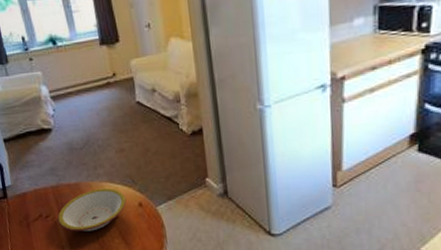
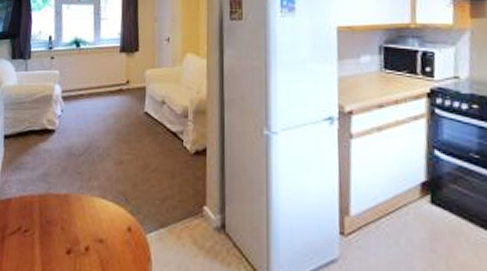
bowl: present [58,188,127,232] -> none [37,204,115,256]

